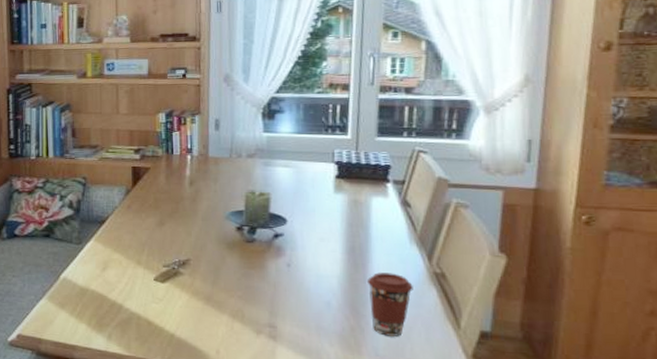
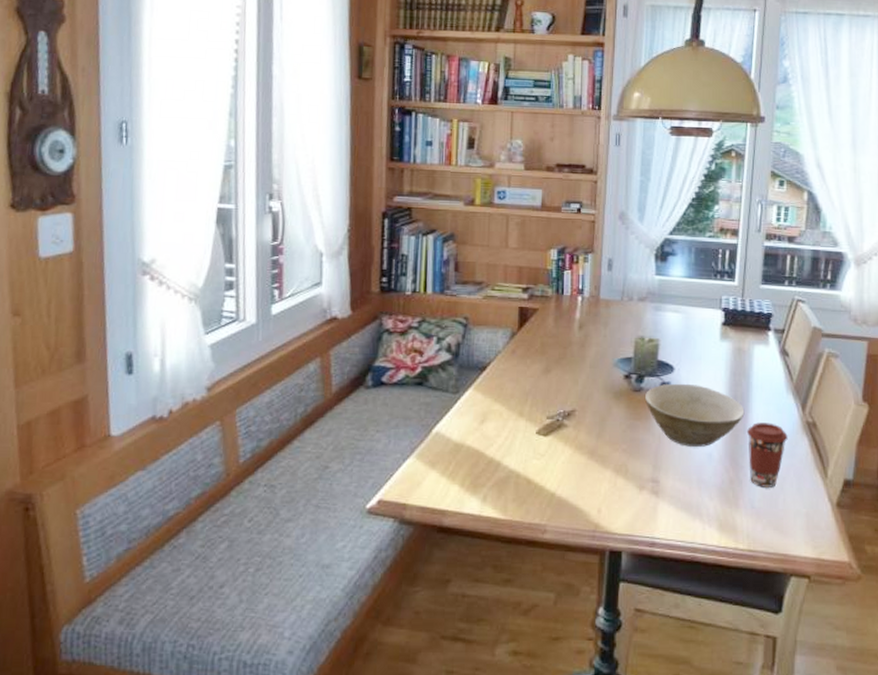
bowl: none [258,234,364,295] -> present [645,383,745,447]

